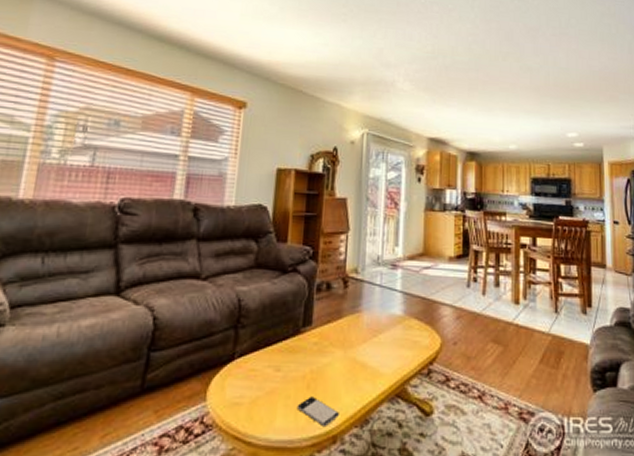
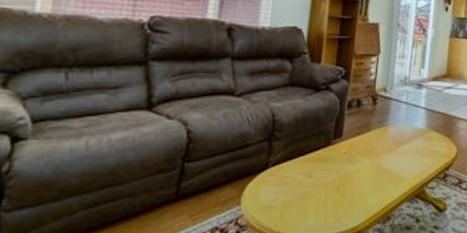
smartphone: present [297,396,339,426] -> none [326,199,364,223]

